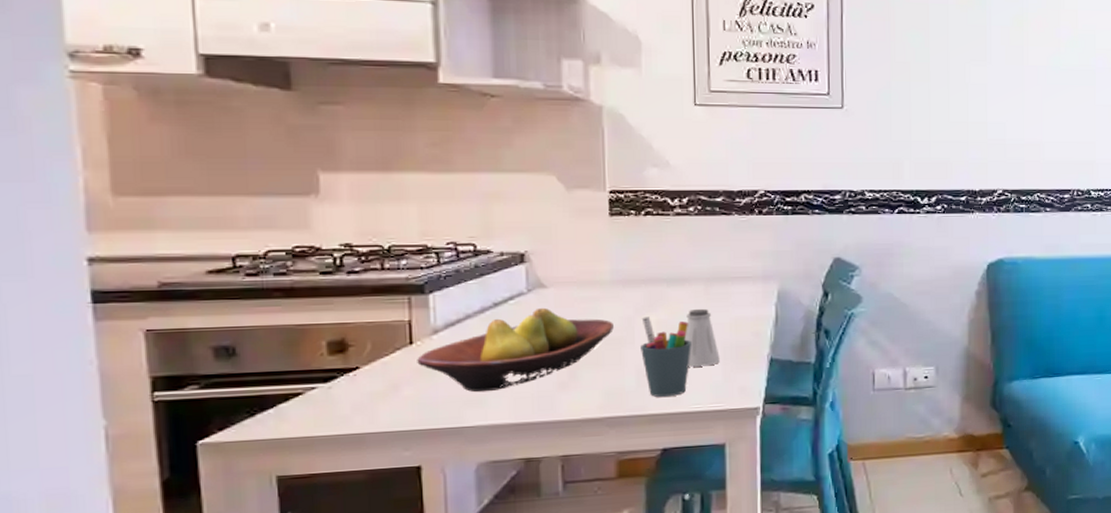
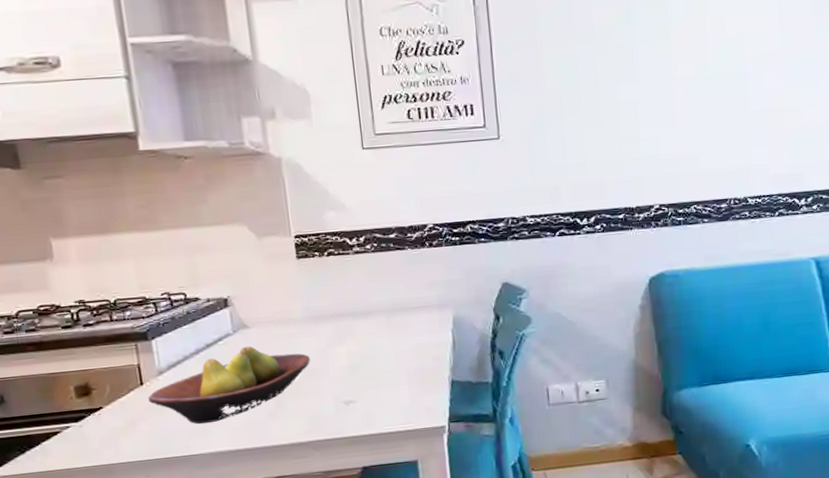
pen holder: present [641,317,691,398] -> none [333,348,380,421]
saltshaker: present [684,308,720,367] -> none [372,338,406,392]

